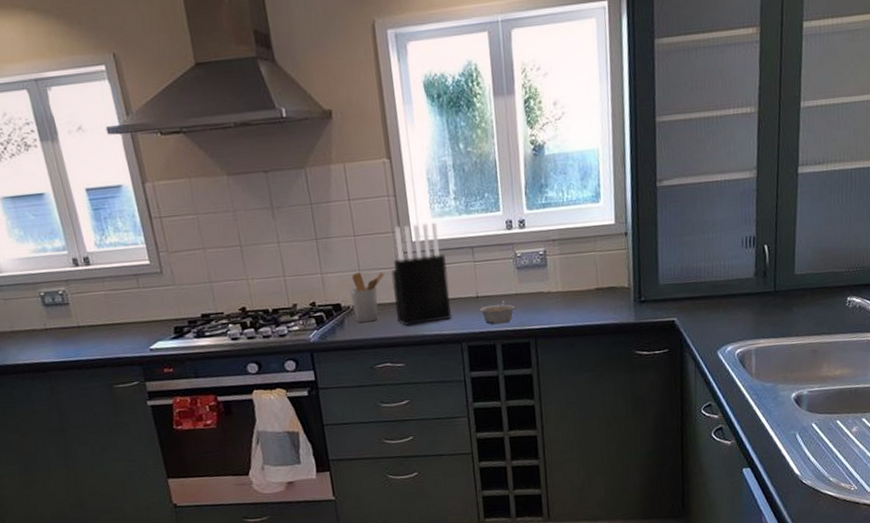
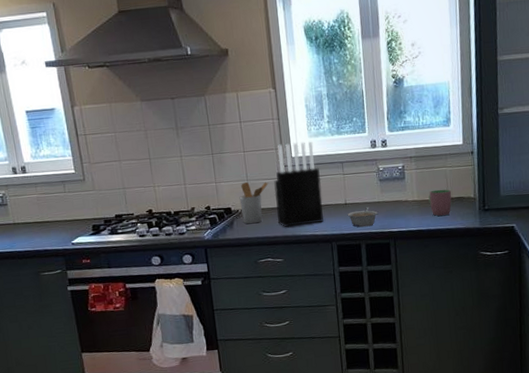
cup: none [575,278,602,310] -> present [428,189,452,216]

